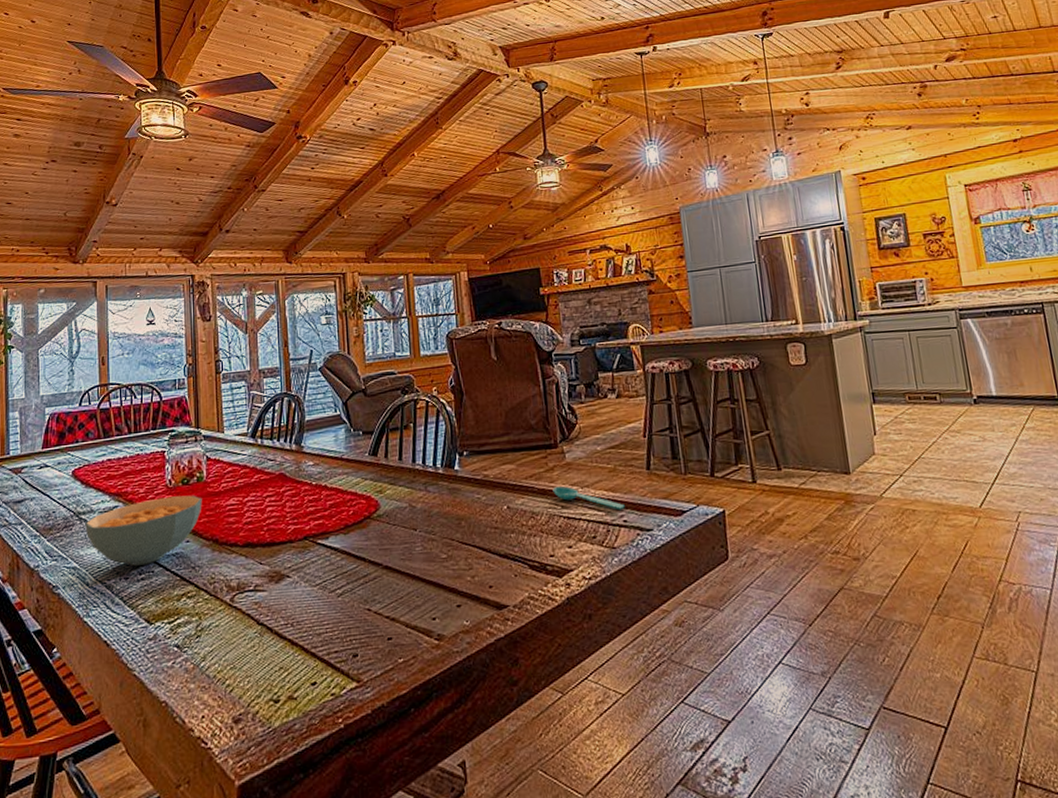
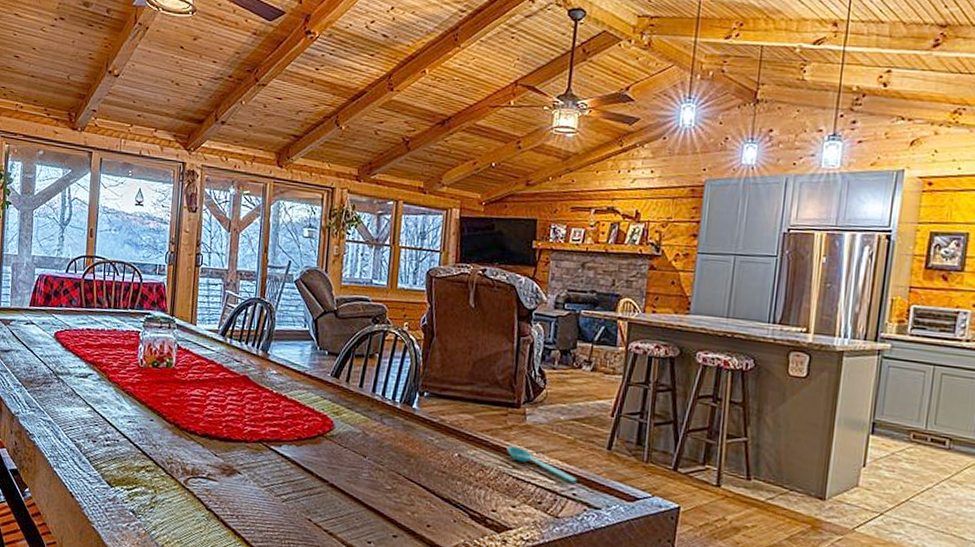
cereal bowl: present [85,495,202,566] -> none [62,374,169,433]

